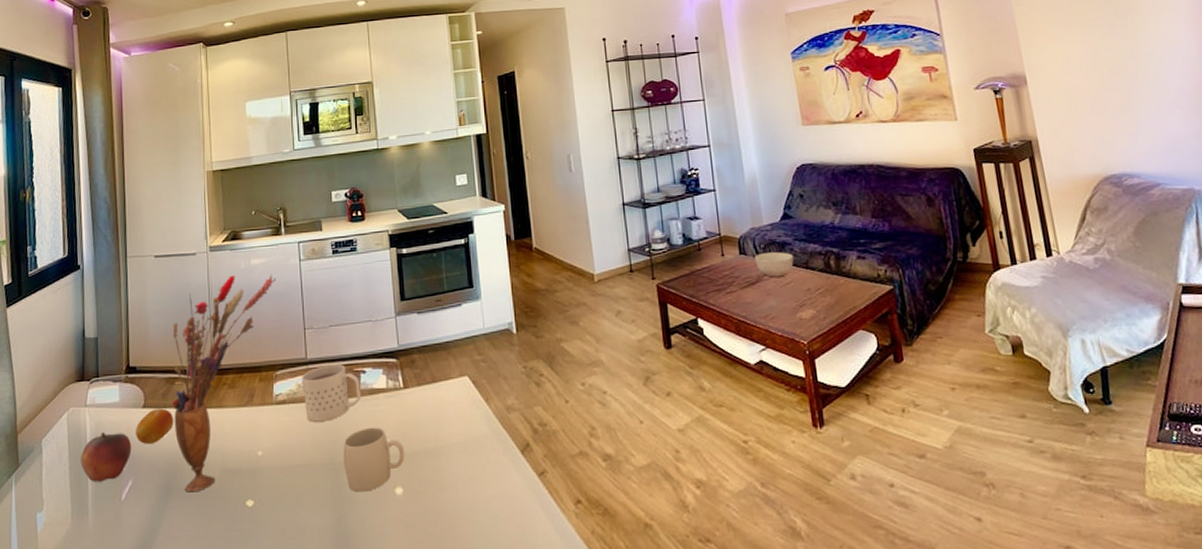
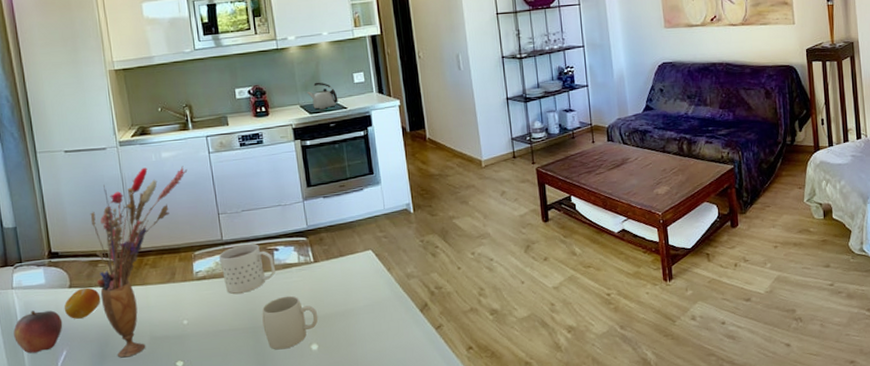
kettle: none [406,184,438,214] -> present [307,82,338,109]
bowl: present [755,252,794,279] -> none [620,138,654,161]

